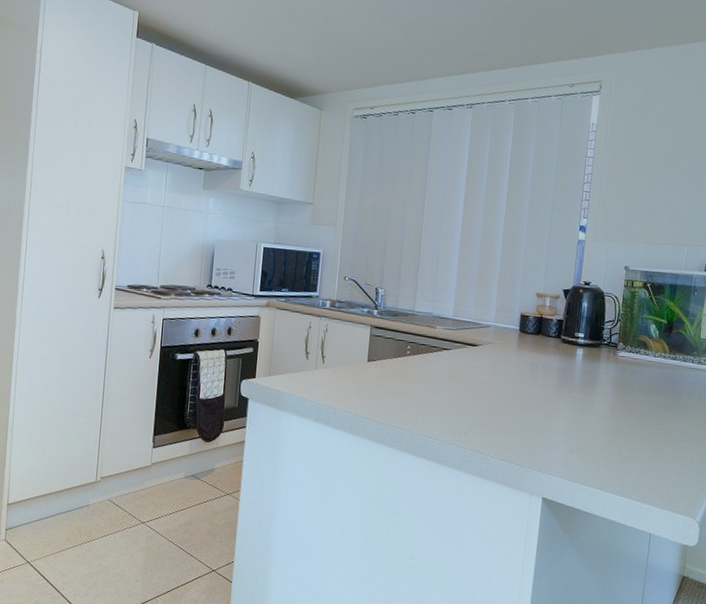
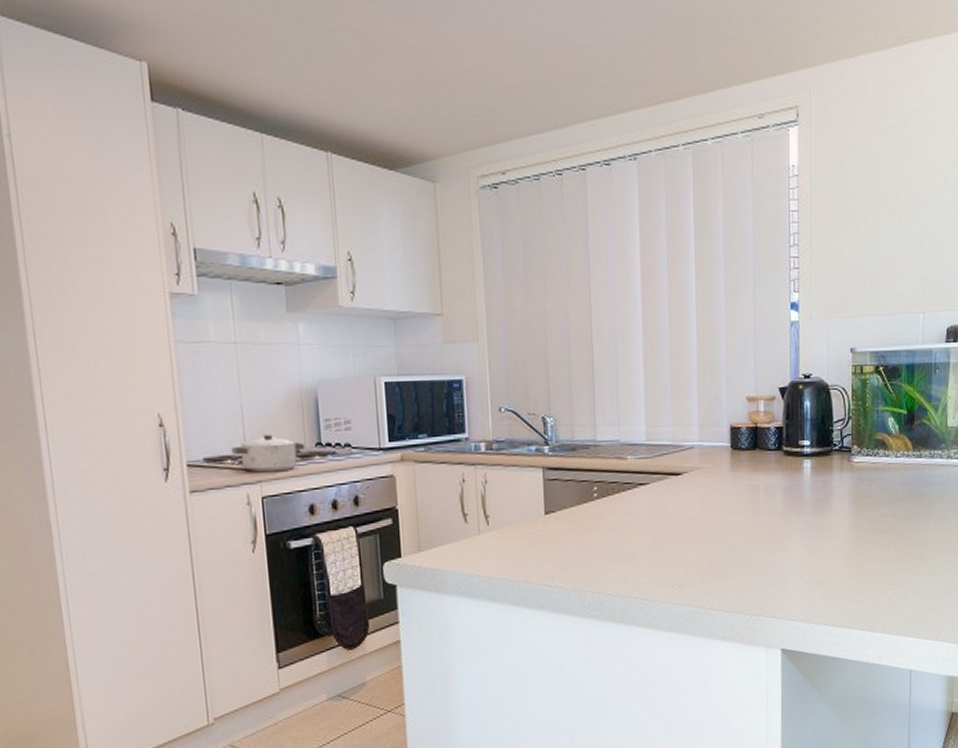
cooking pot: none [147,274,200,303] -> present [231,434,305,473]

